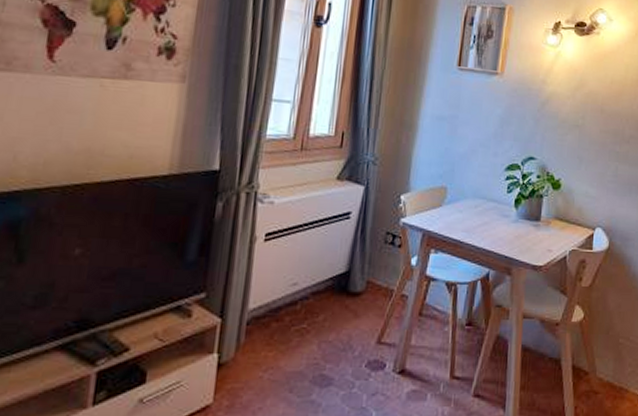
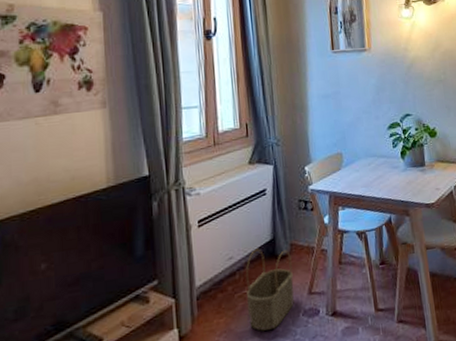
wicker basket: none [302,279,365,375] -> present [245,248,294,331]

